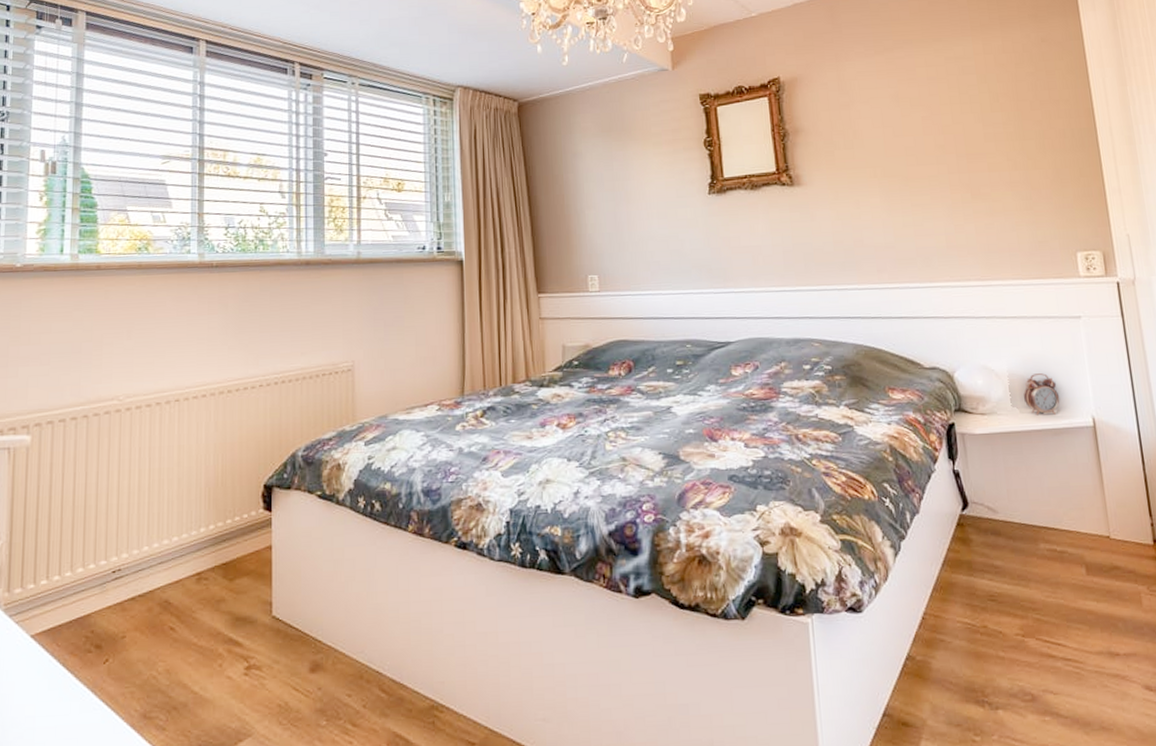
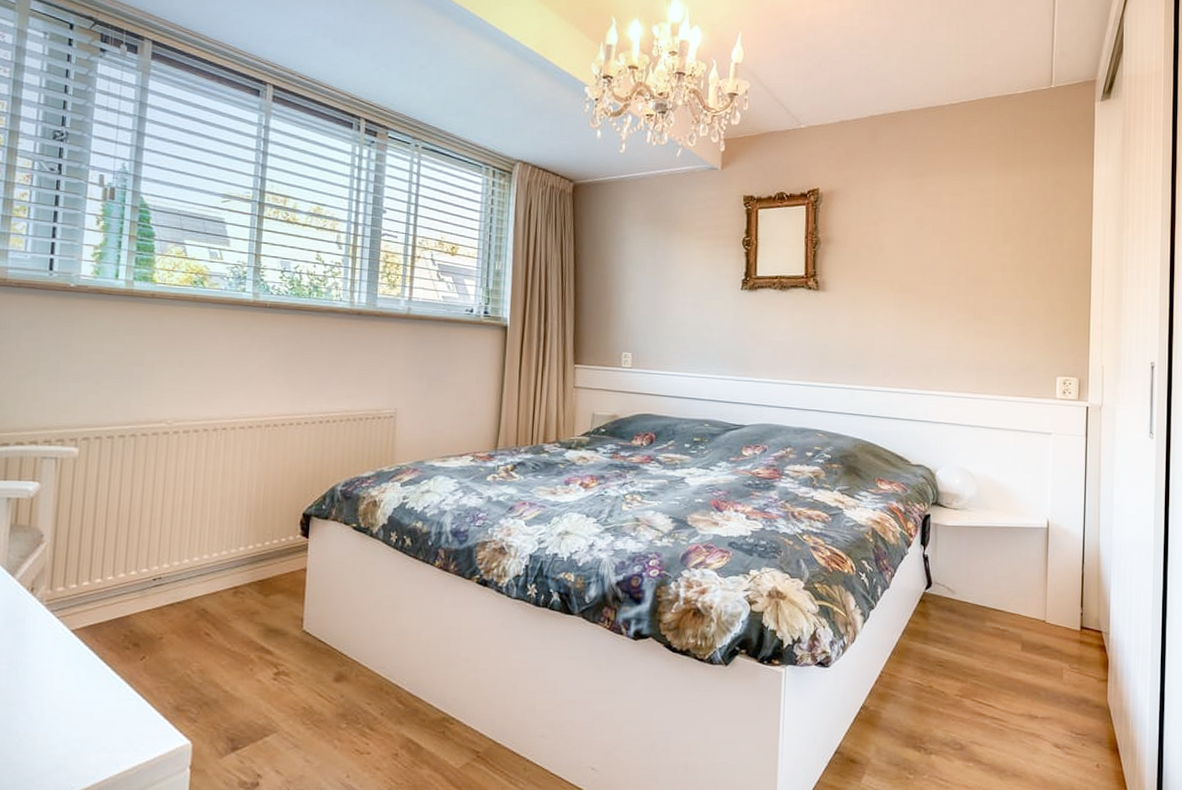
alarm clock: present [1024,373,1060,416] -> none [993,479,1023,515]

